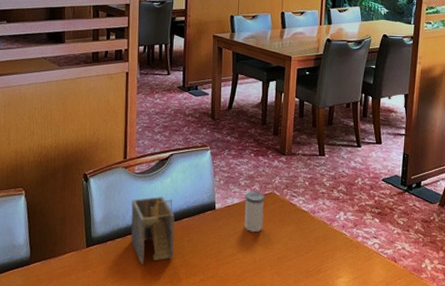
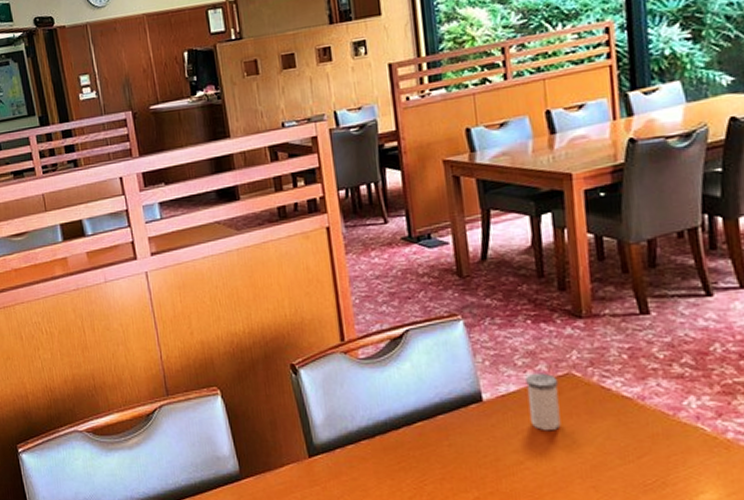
napkin holder: present [131,197,175,265] -> none [360,388,431,478]

